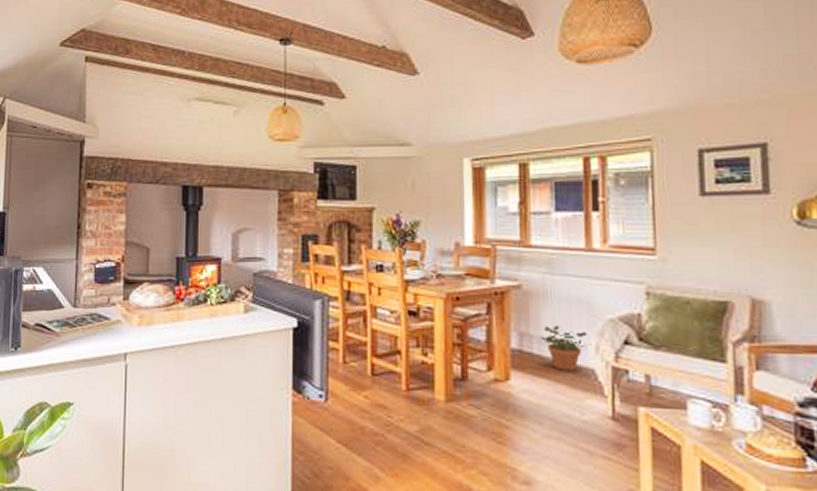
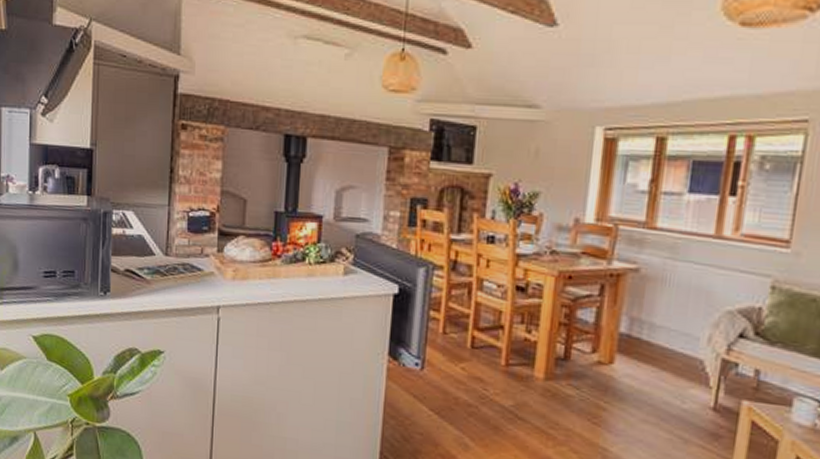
potted plant: present [541,324,592,371] -> none [653,312,705,360]

